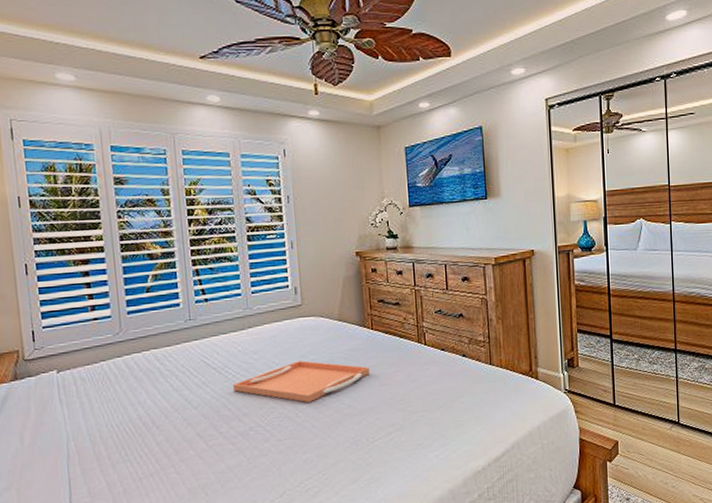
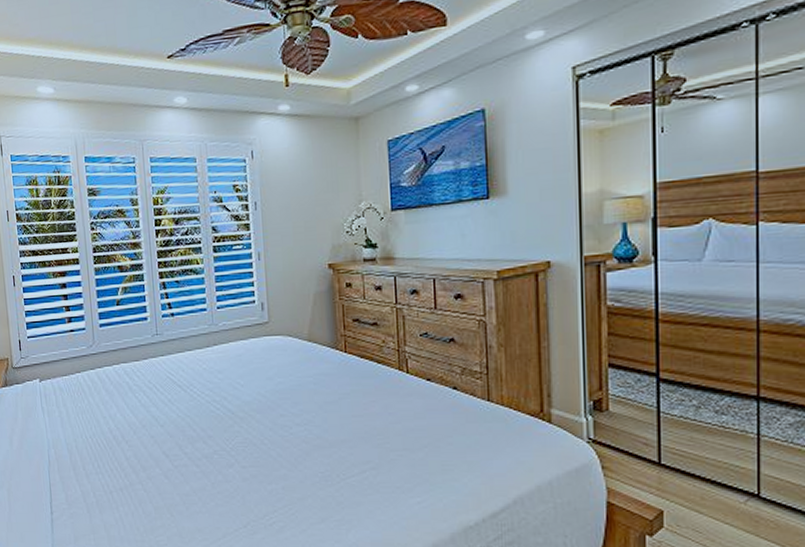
serving tray: present [232,360,369,403] -> none [197,383,341,430]

